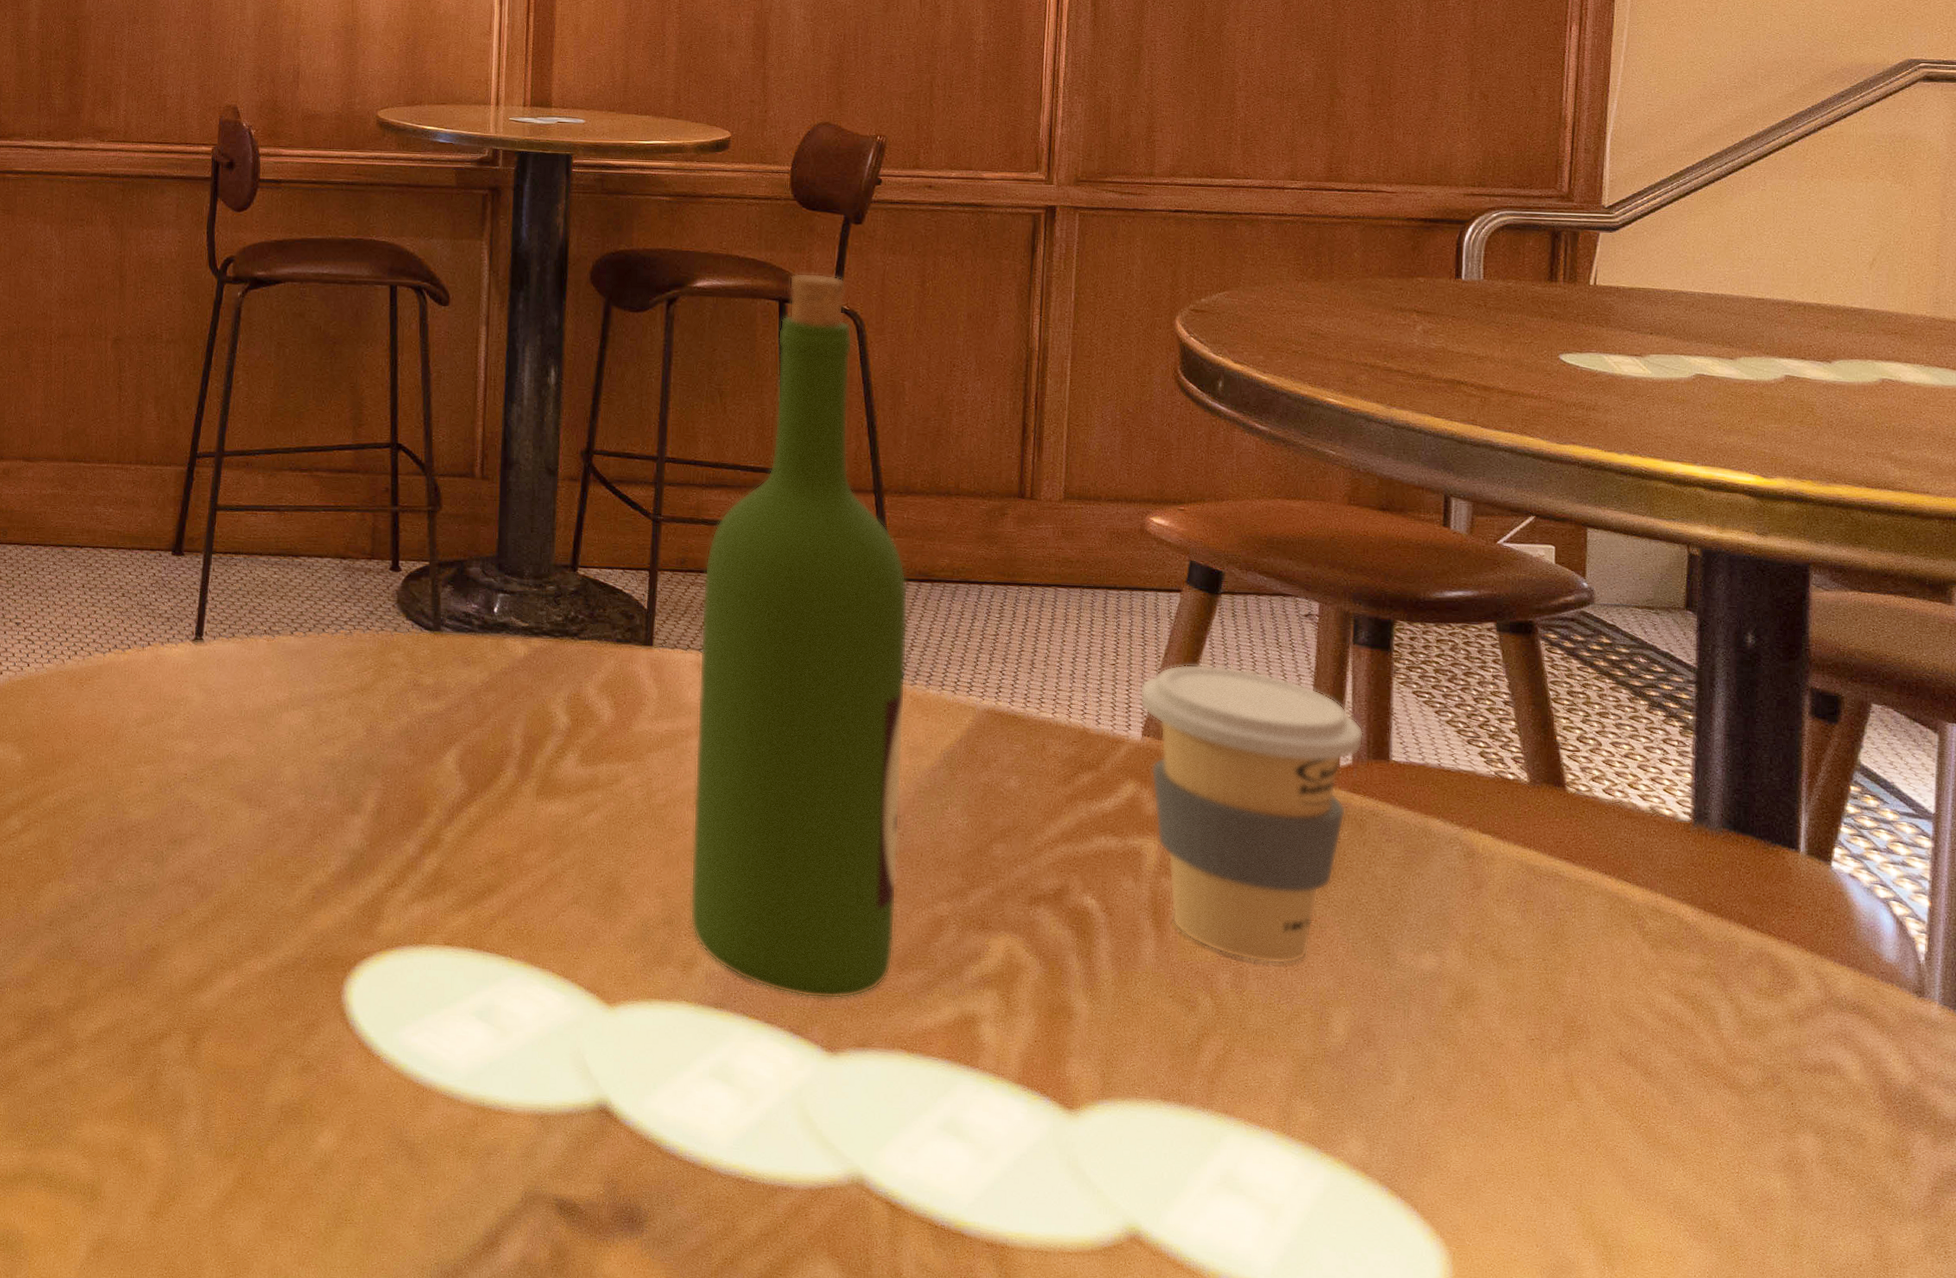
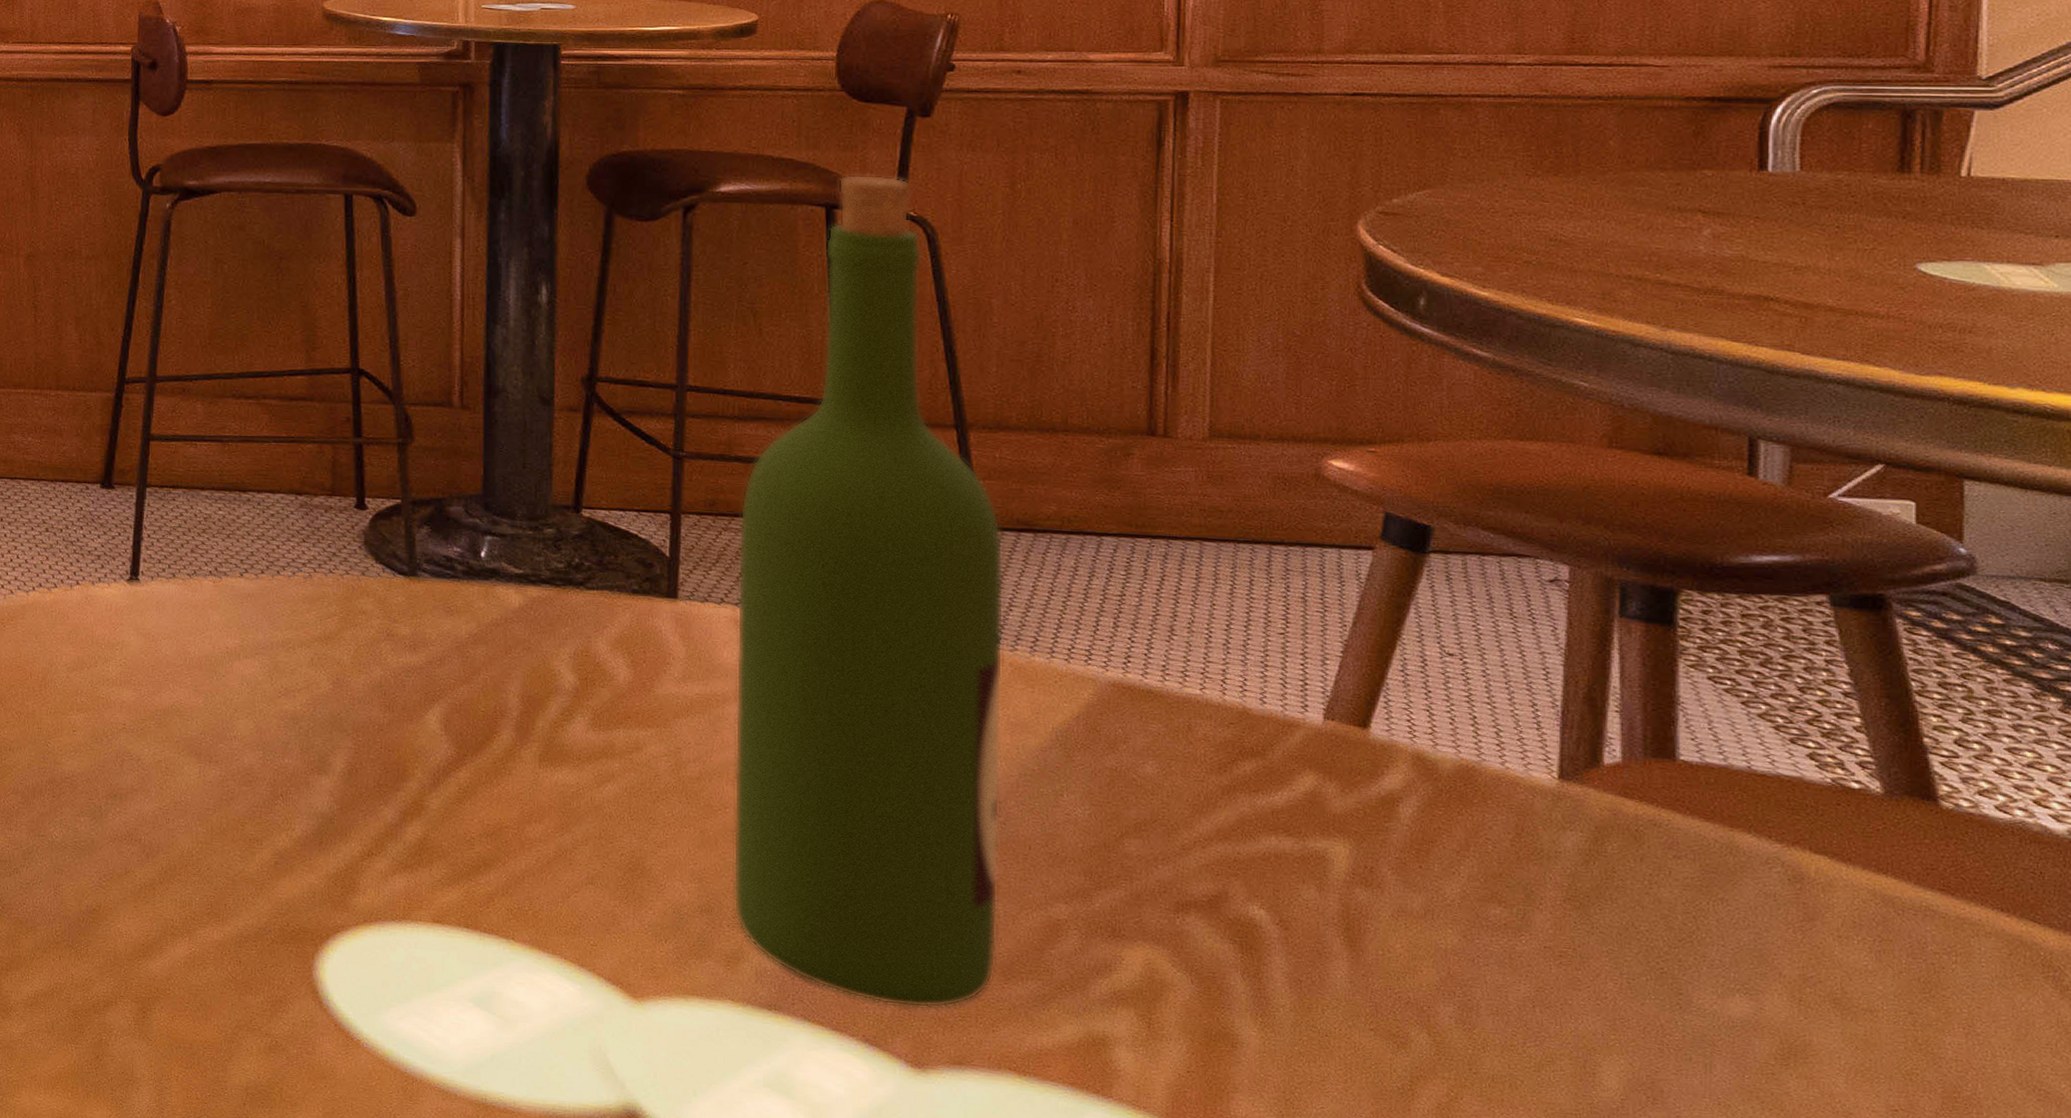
coffee cup: present [1139,664,1364,964] -> none [1319,635,1638,1000]

